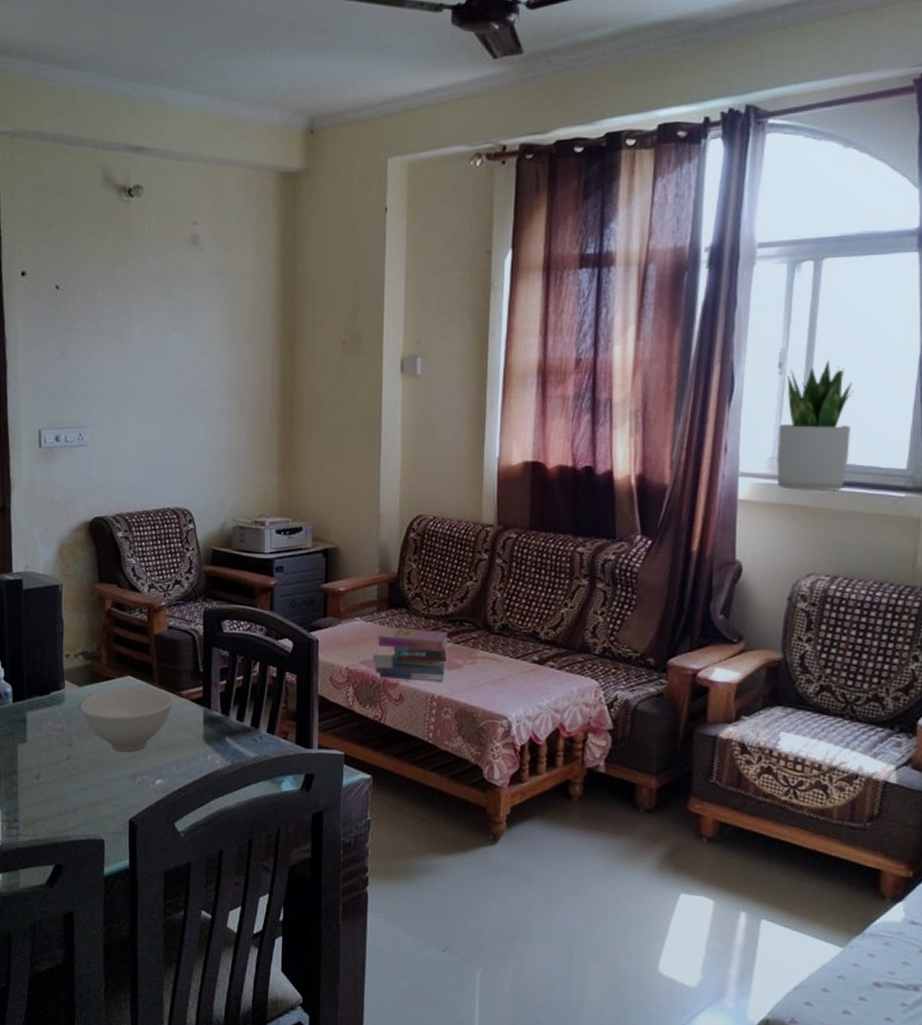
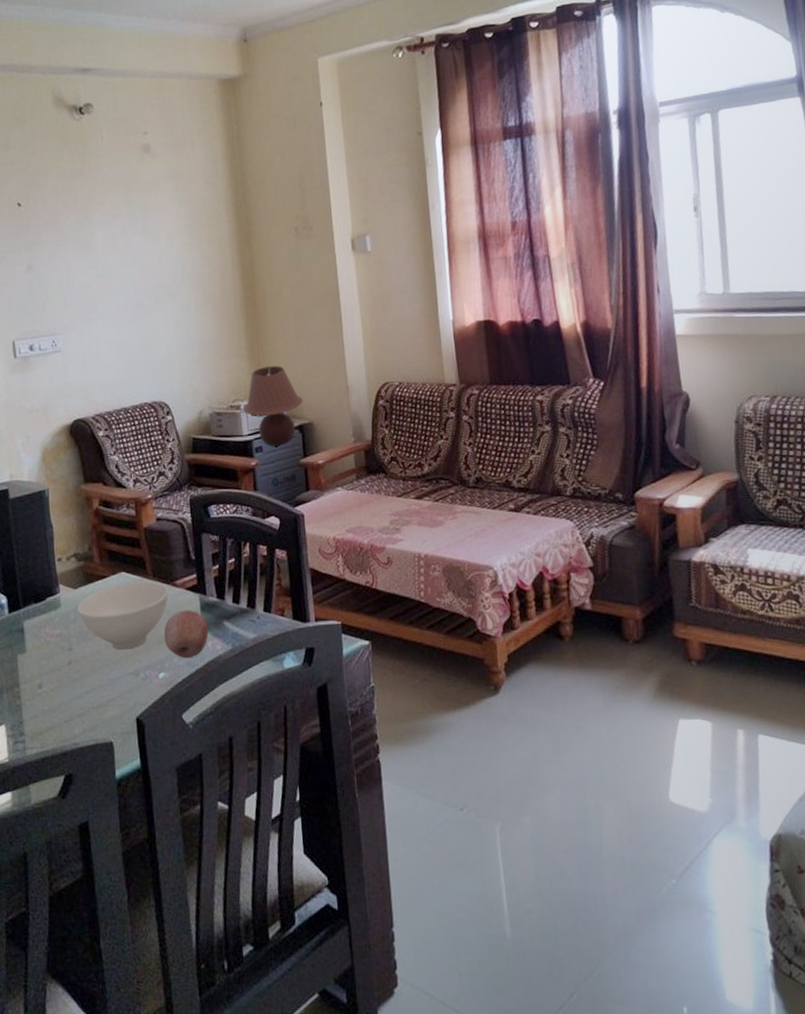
fruit: none [164,721,209,769] -> present [163,609,208,659]
table lamp: none [269,485,331,568] -> present [244,366,303,447]
books: present [373,627,448,681] -> none [358,491,429,544]
planter: present [777,360,853,491] -> none [702,200,769,321]

